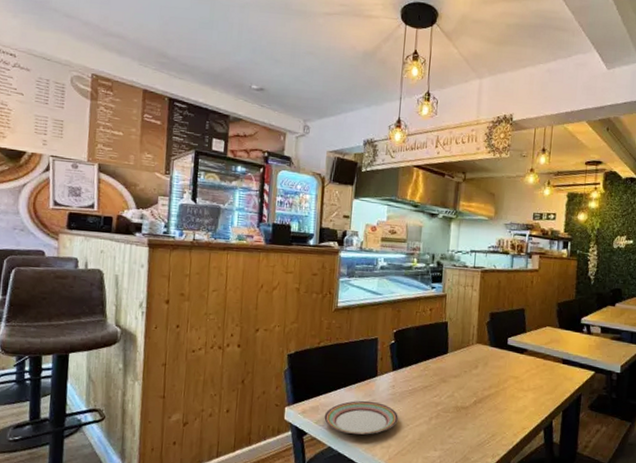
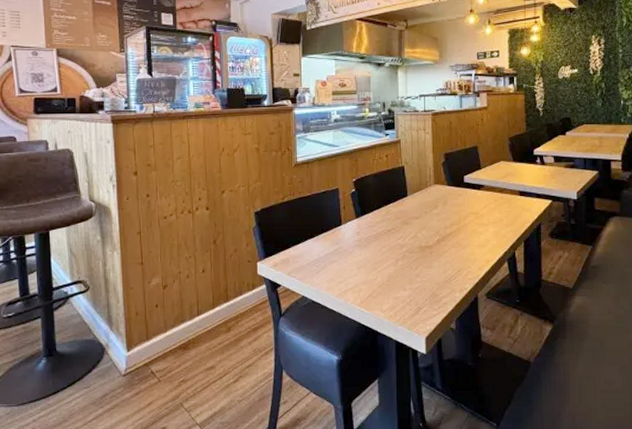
plate: present [324,400,398,435] -> none [295,249,366,283]

